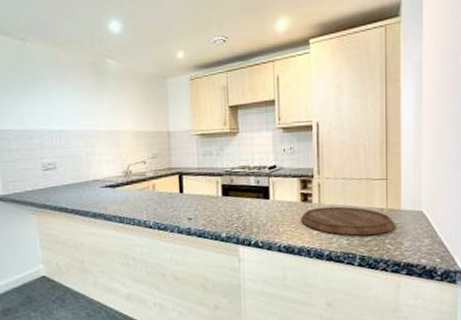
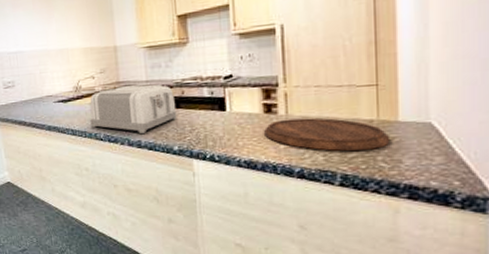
toaster: none [139,171,226,221] -> present [89,84,177,133]

